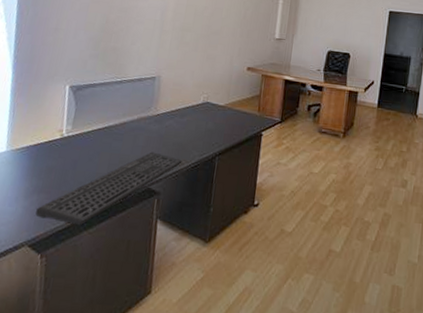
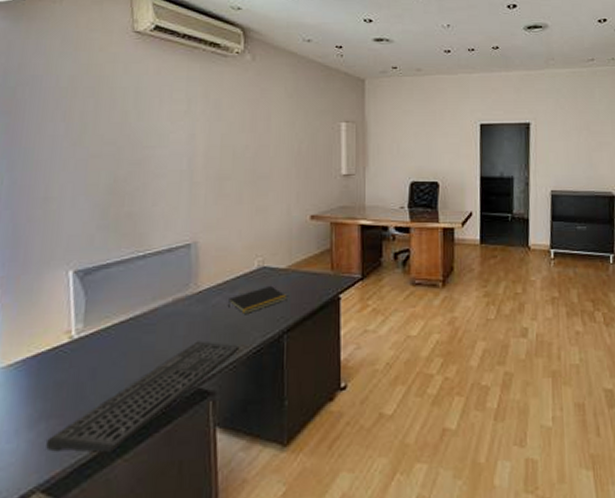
notepad: none [176,117,223,137] -> present [227,285,288,314]

